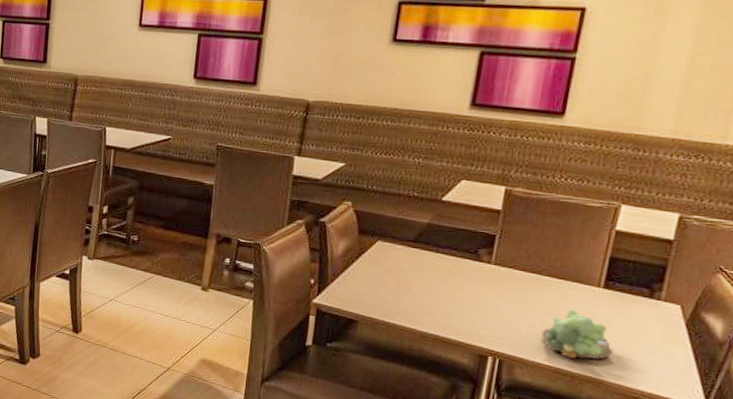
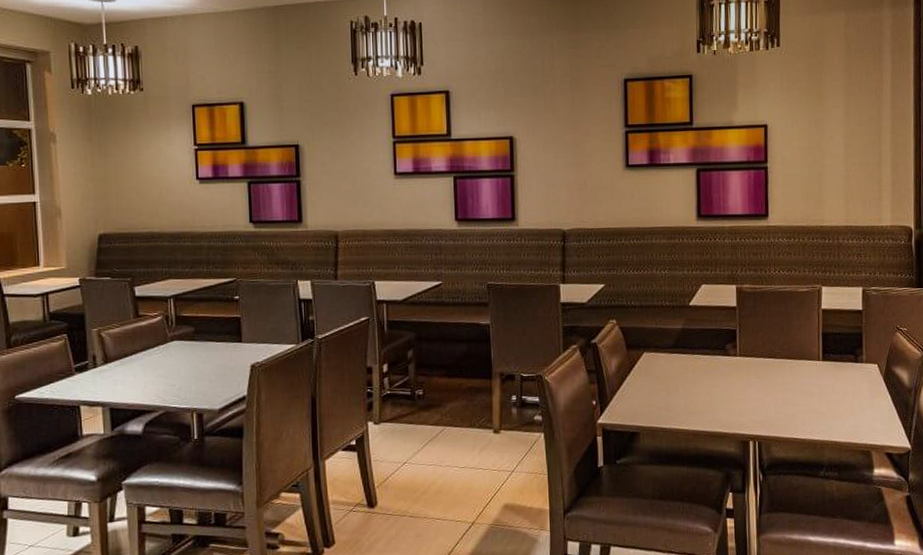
plant: present [541,309,614,360] -> none [785,384,839,428]

